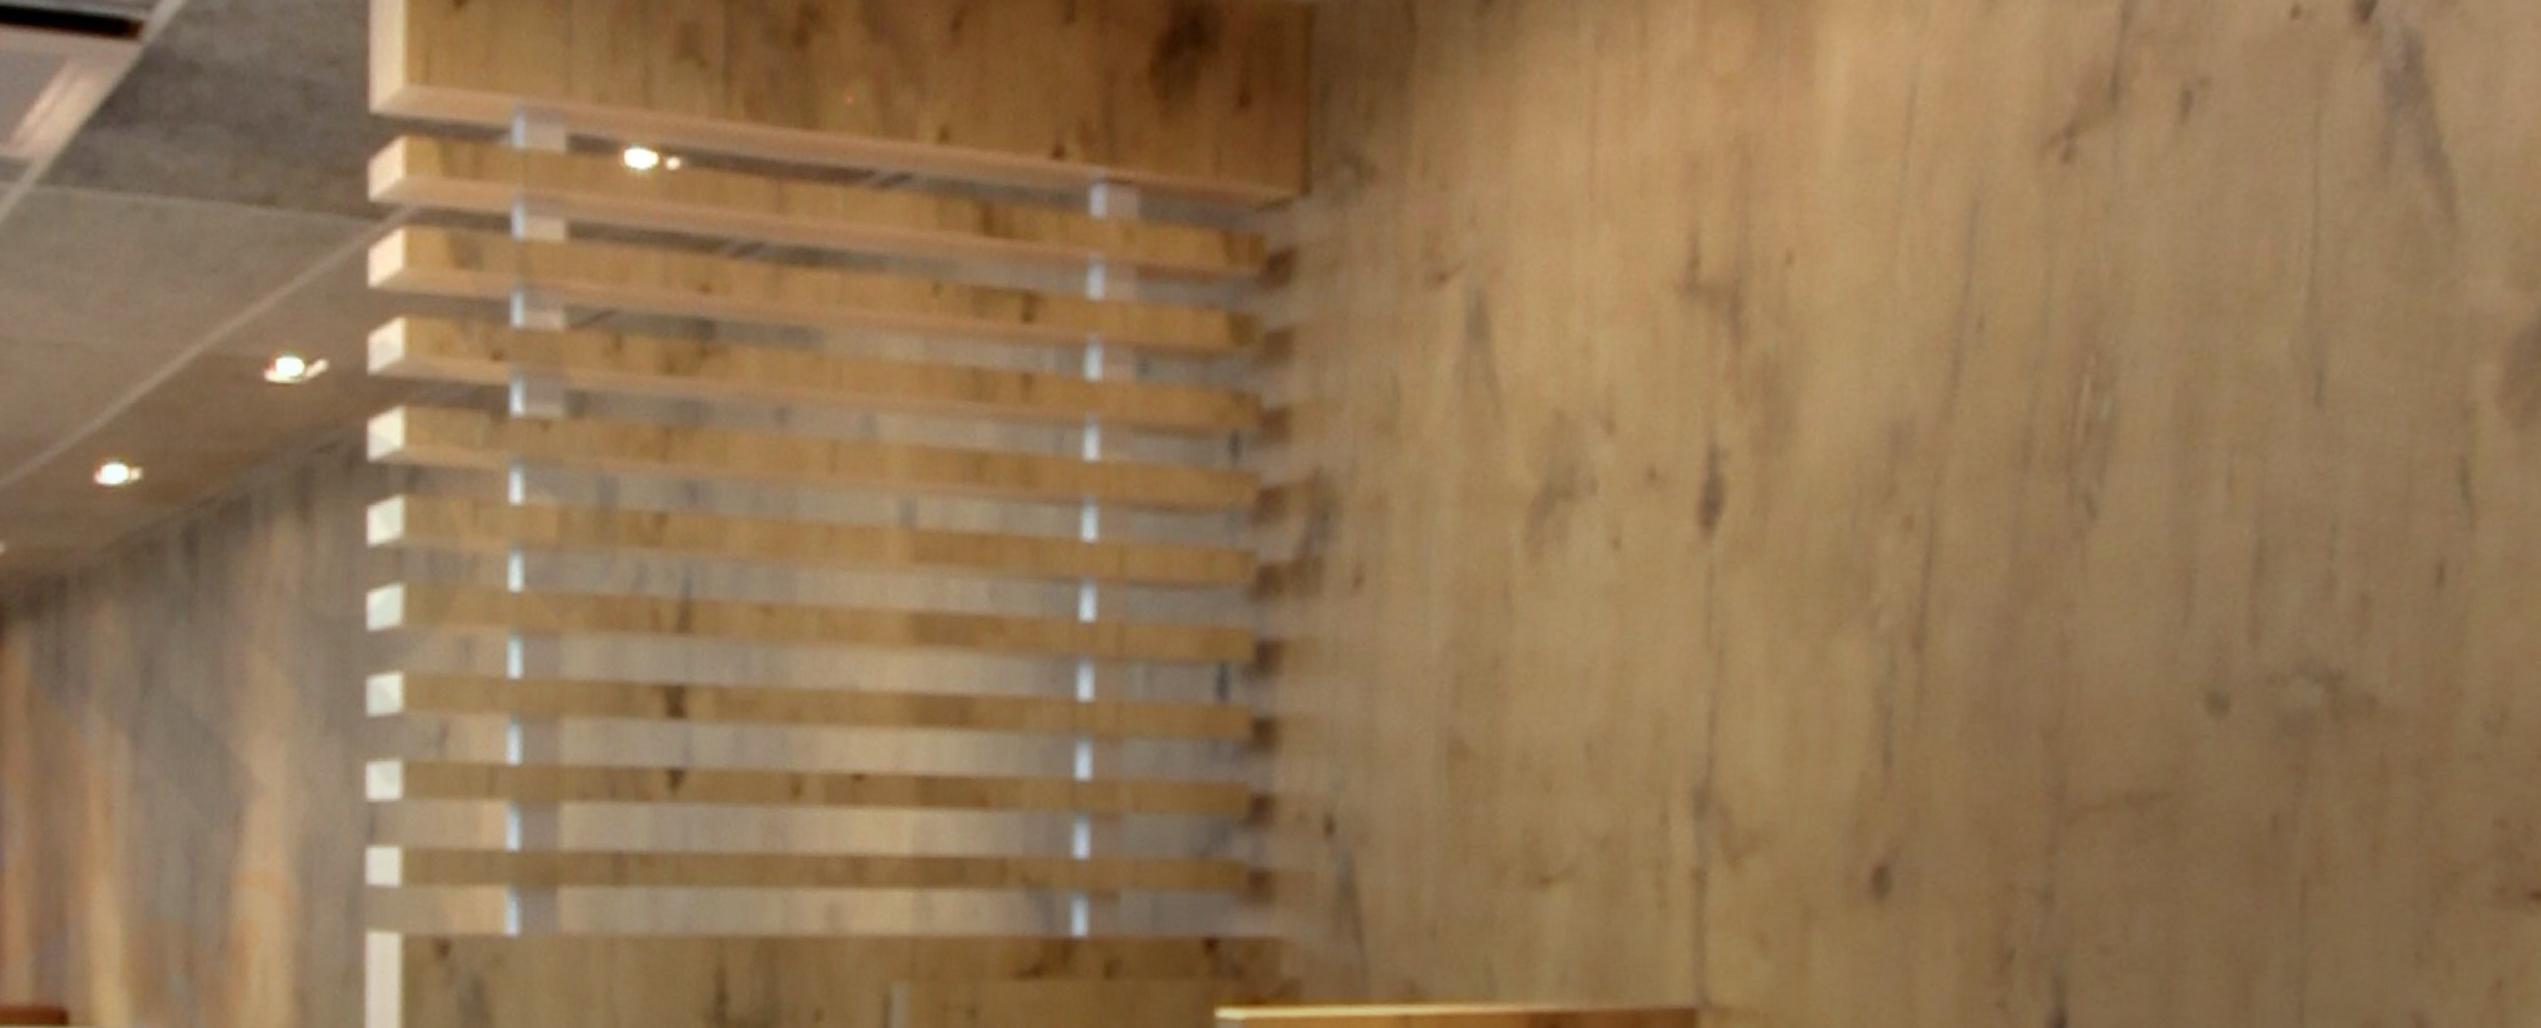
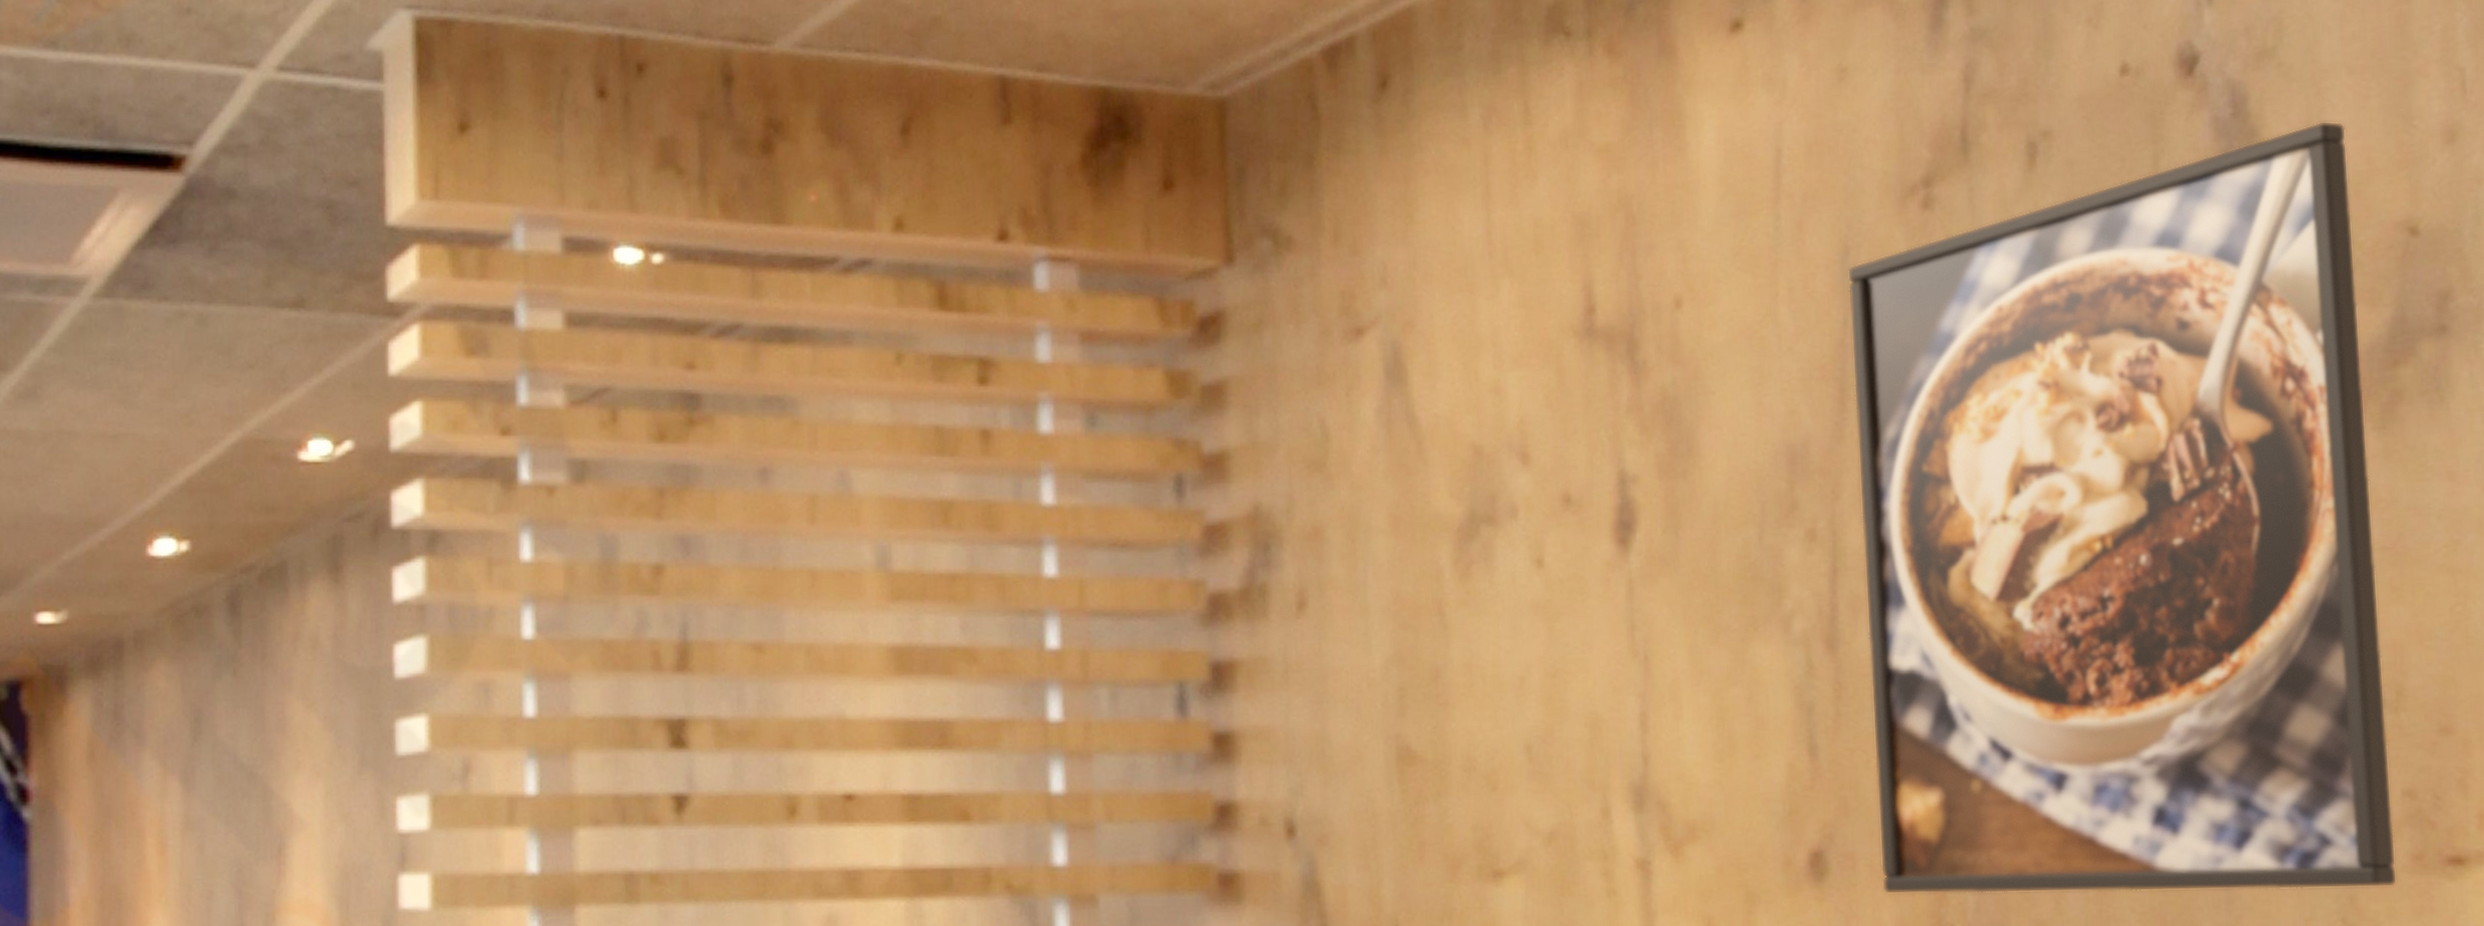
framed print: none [1946,79,2523,922] -> present [1847,120,2397,895]

